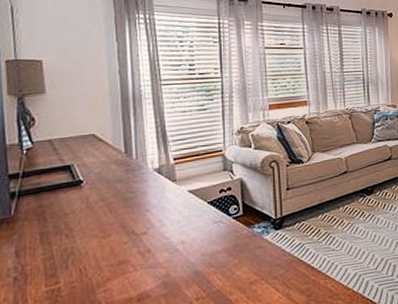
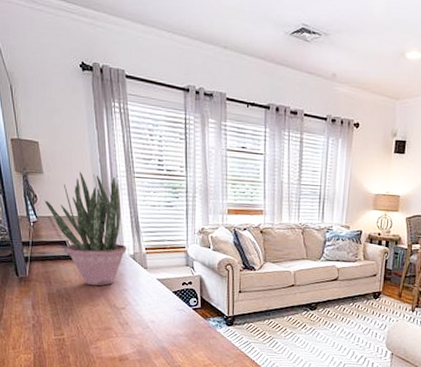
potted plant: none [45,85,150,213] -> present [45,171,126,286]

